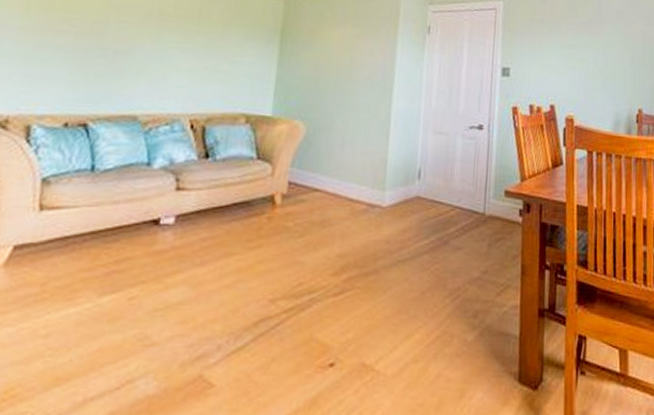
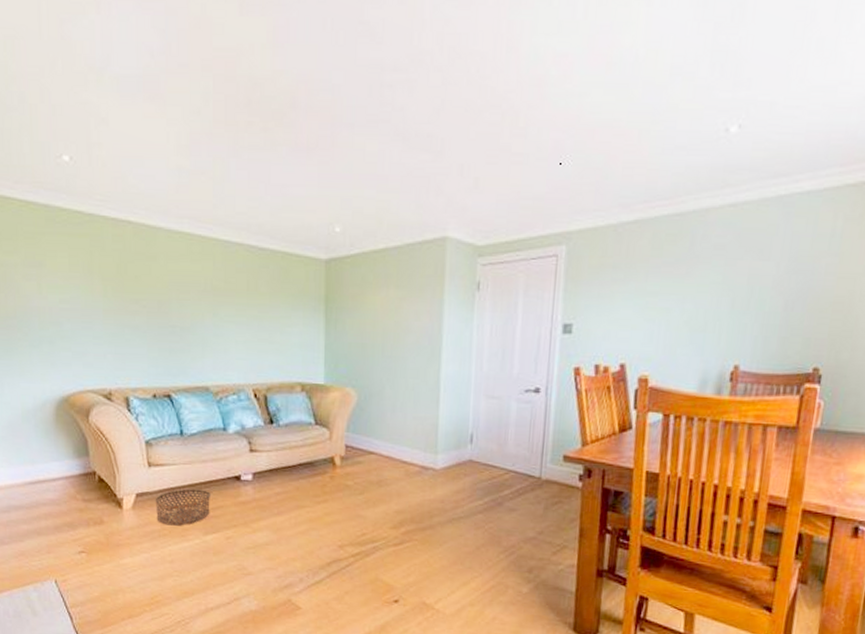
basket: none [36,237,119,286] -> present [155,488,212,526]

